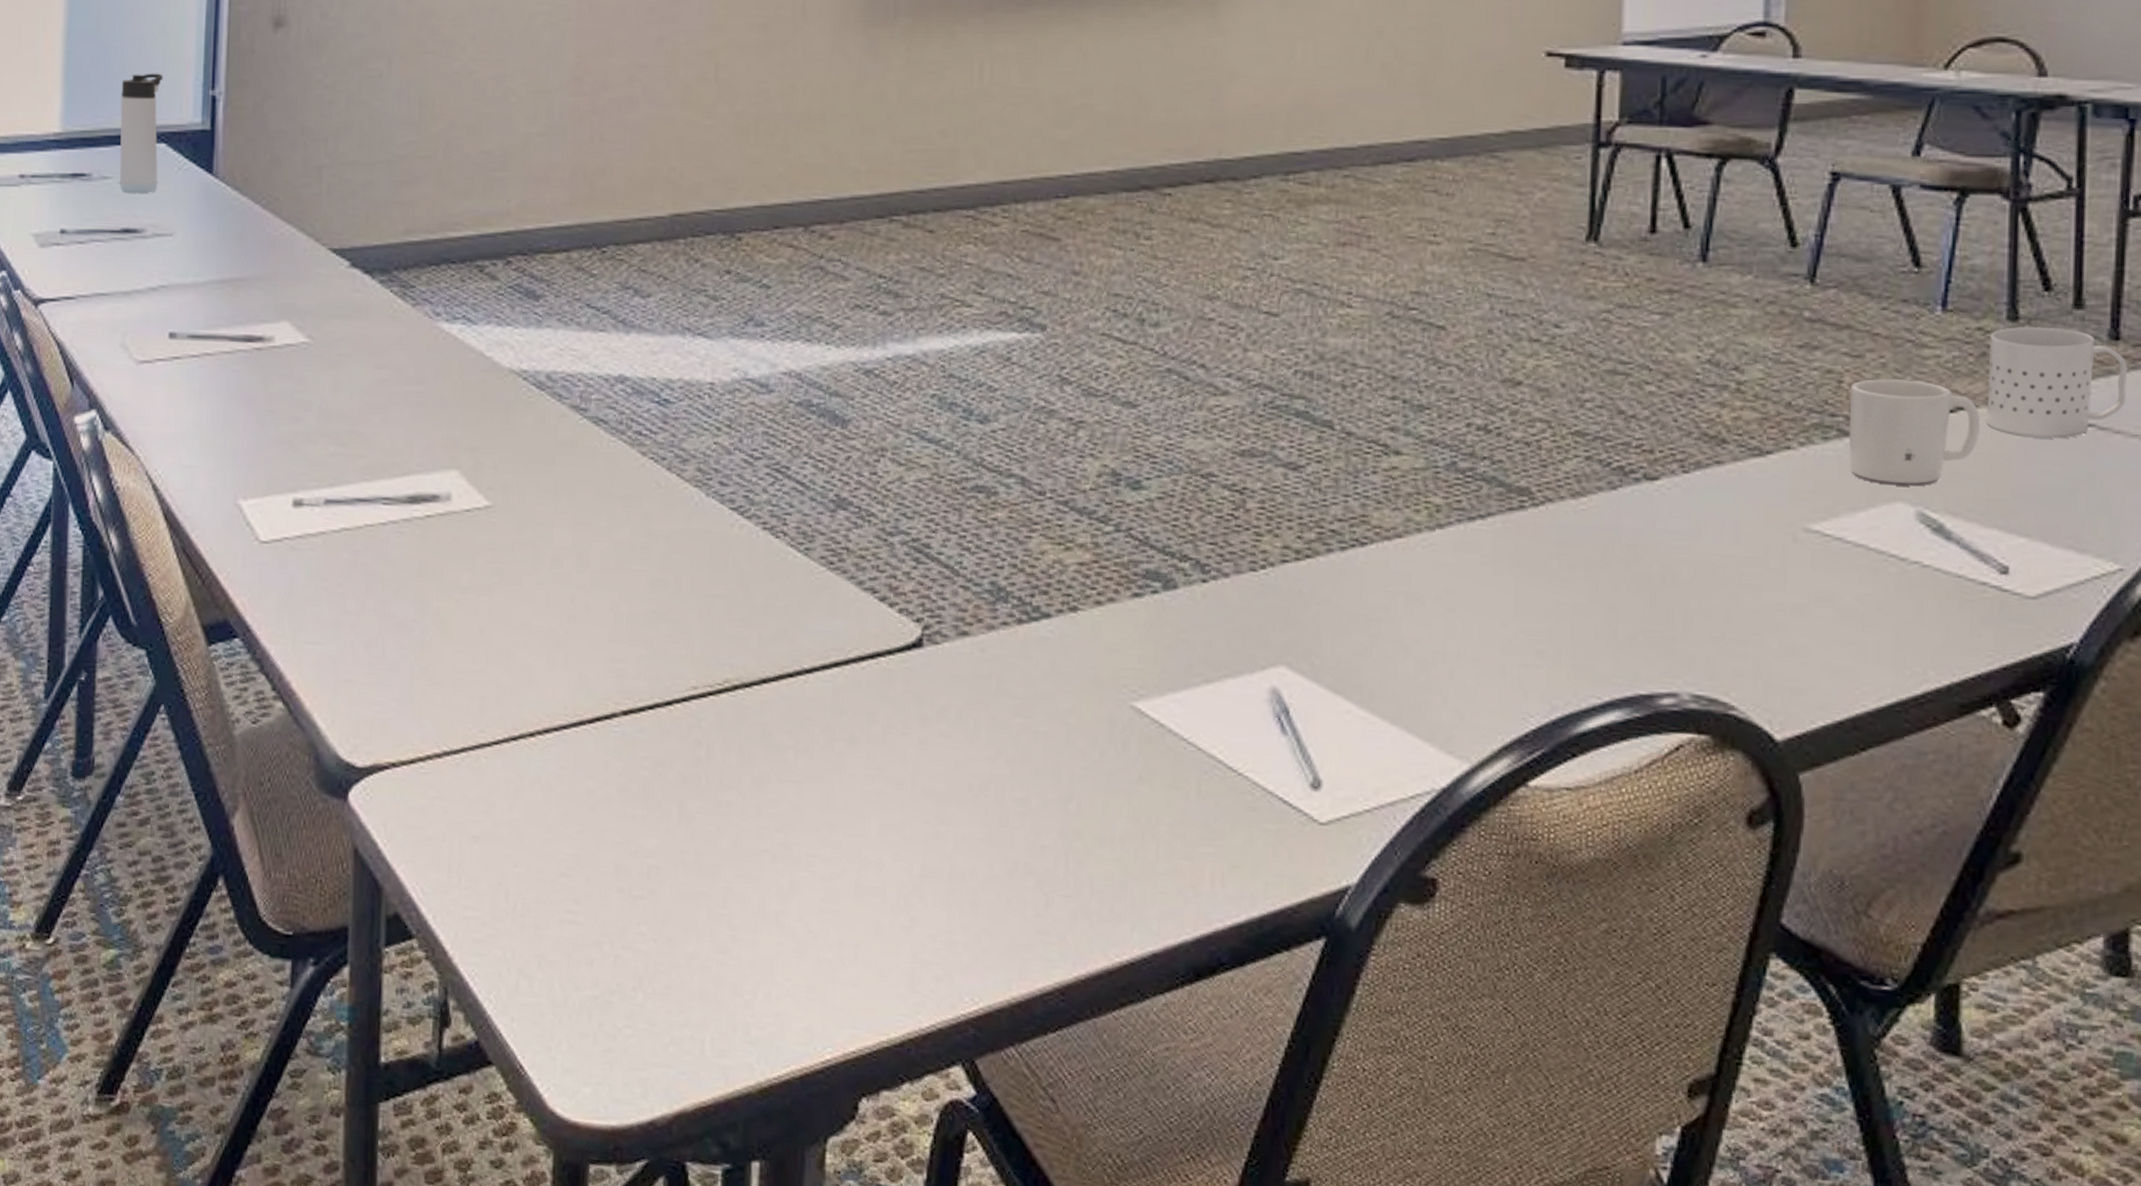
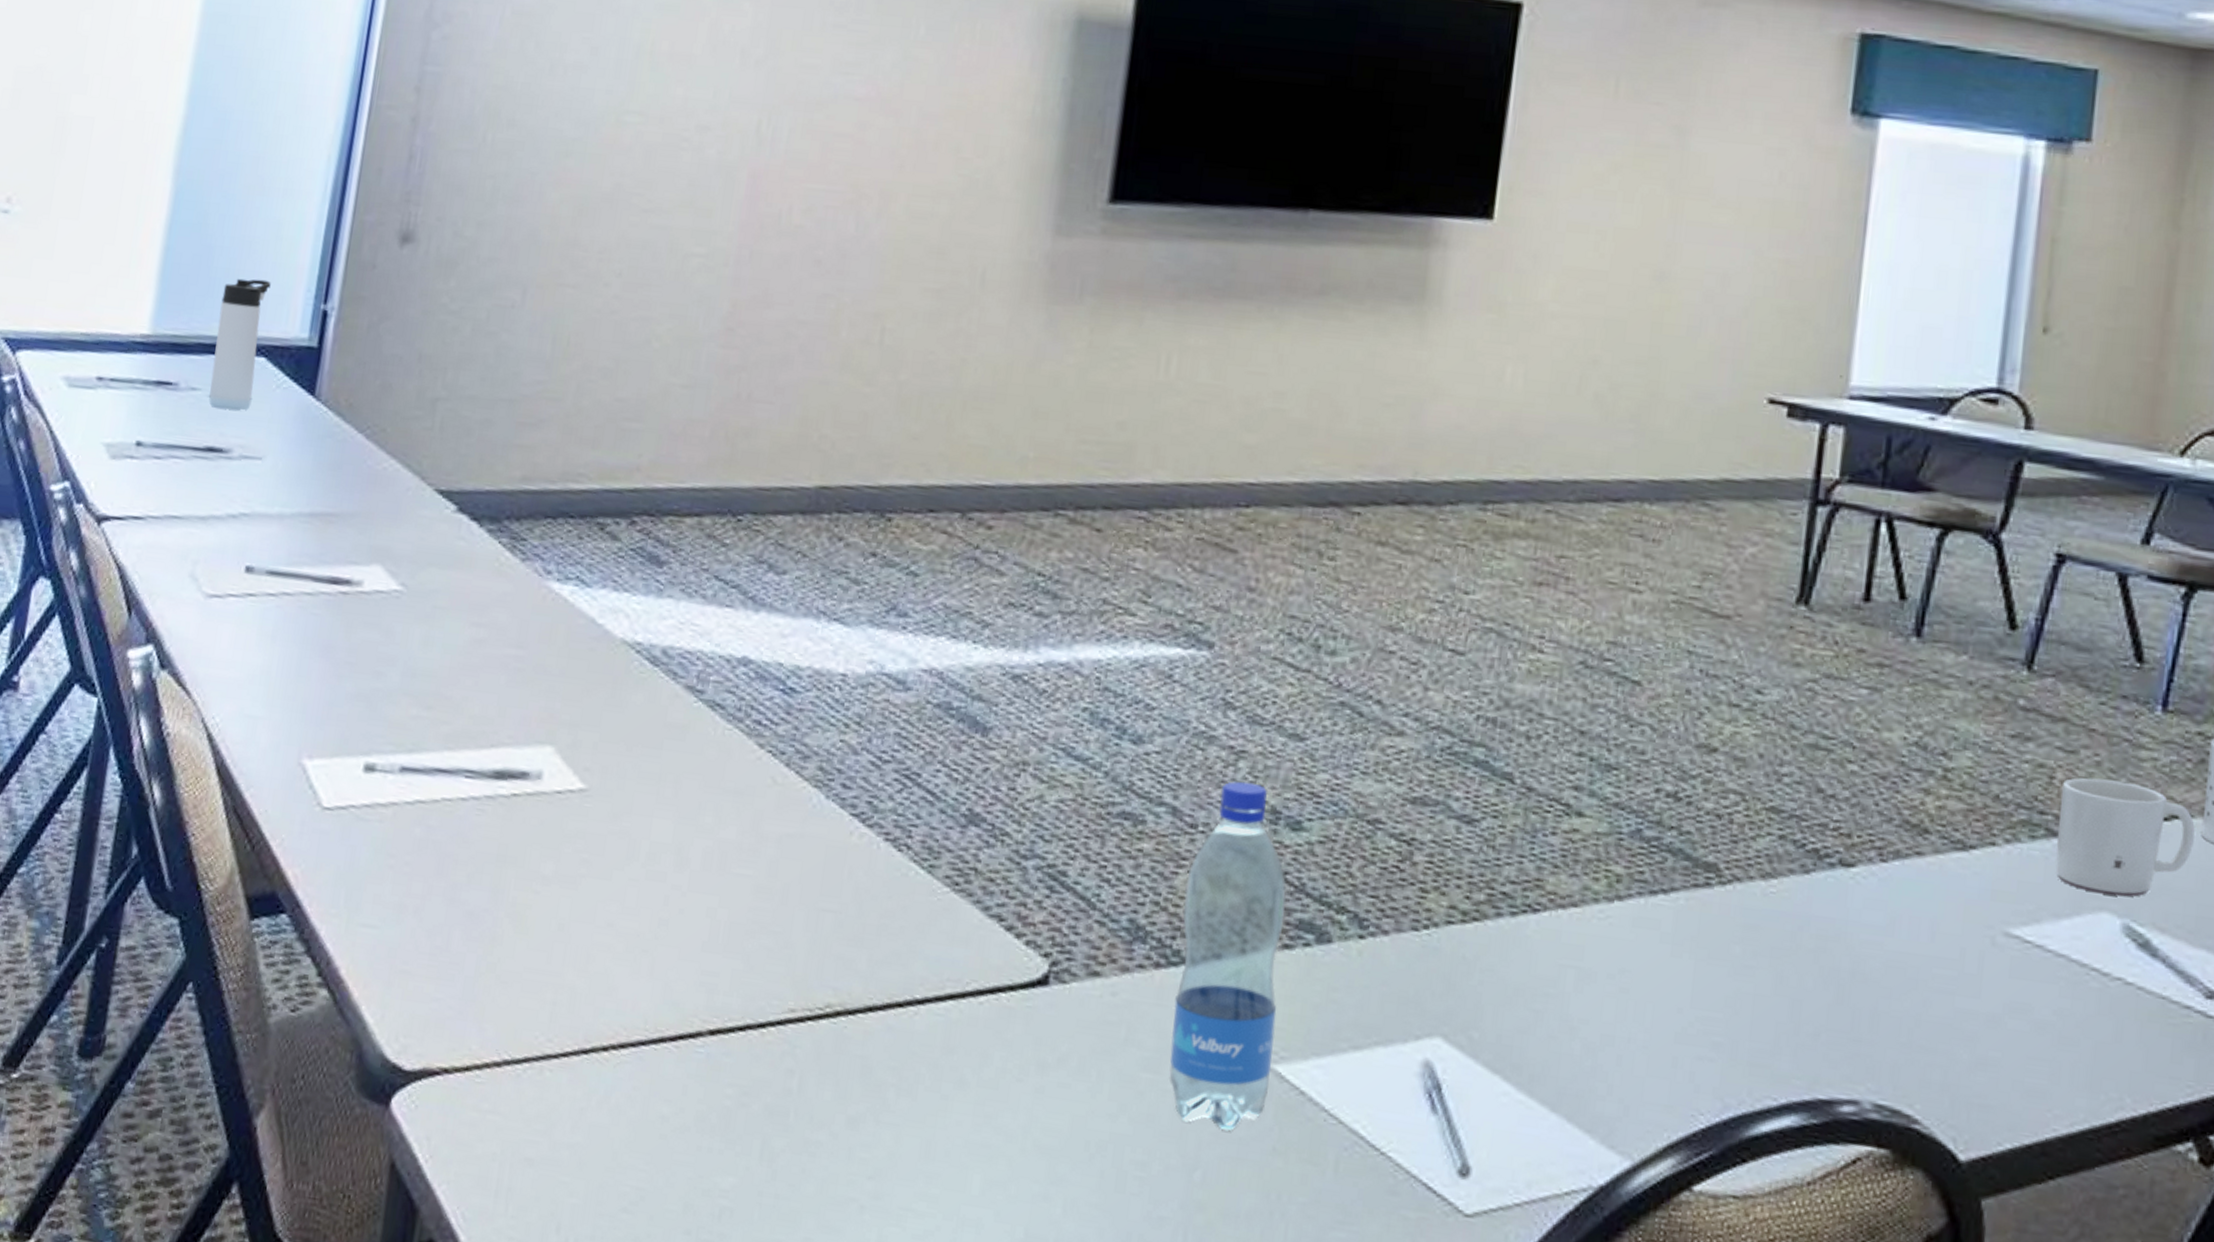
bottle: none [1038,449,1133,765] -> present [1169,781,1286,1131]

